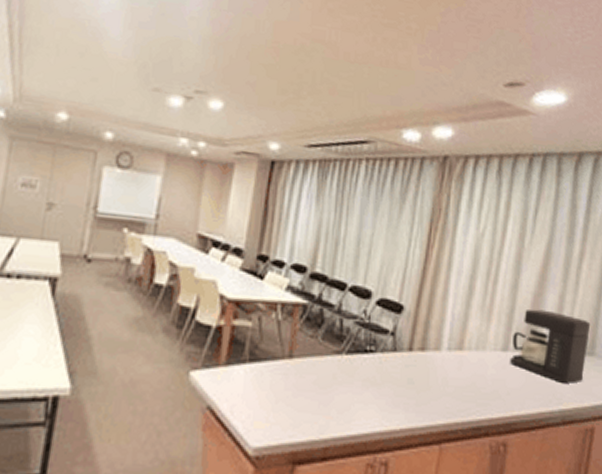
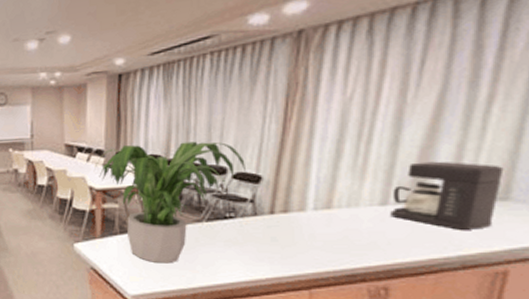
potted plant: none [230,248,391,406] -> present [94,141,247,264]

